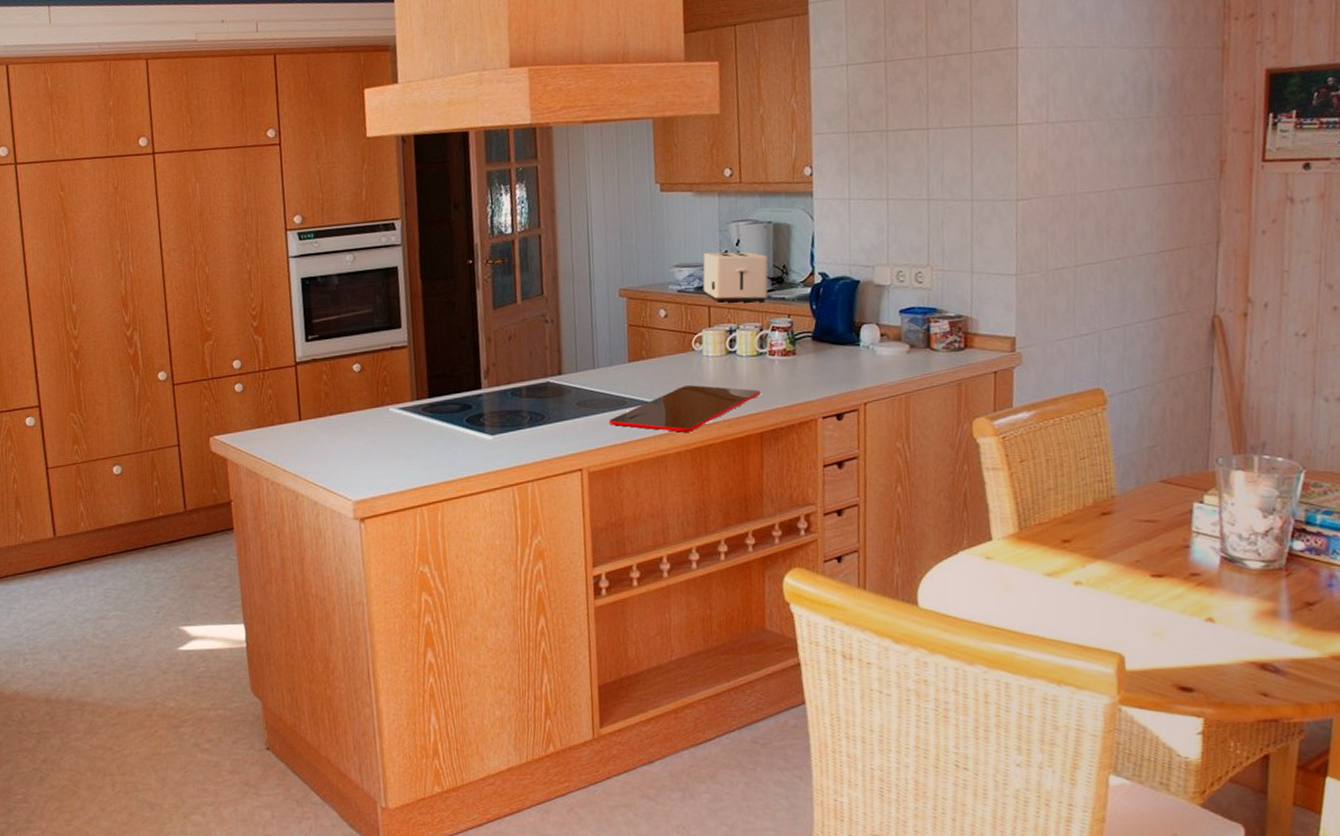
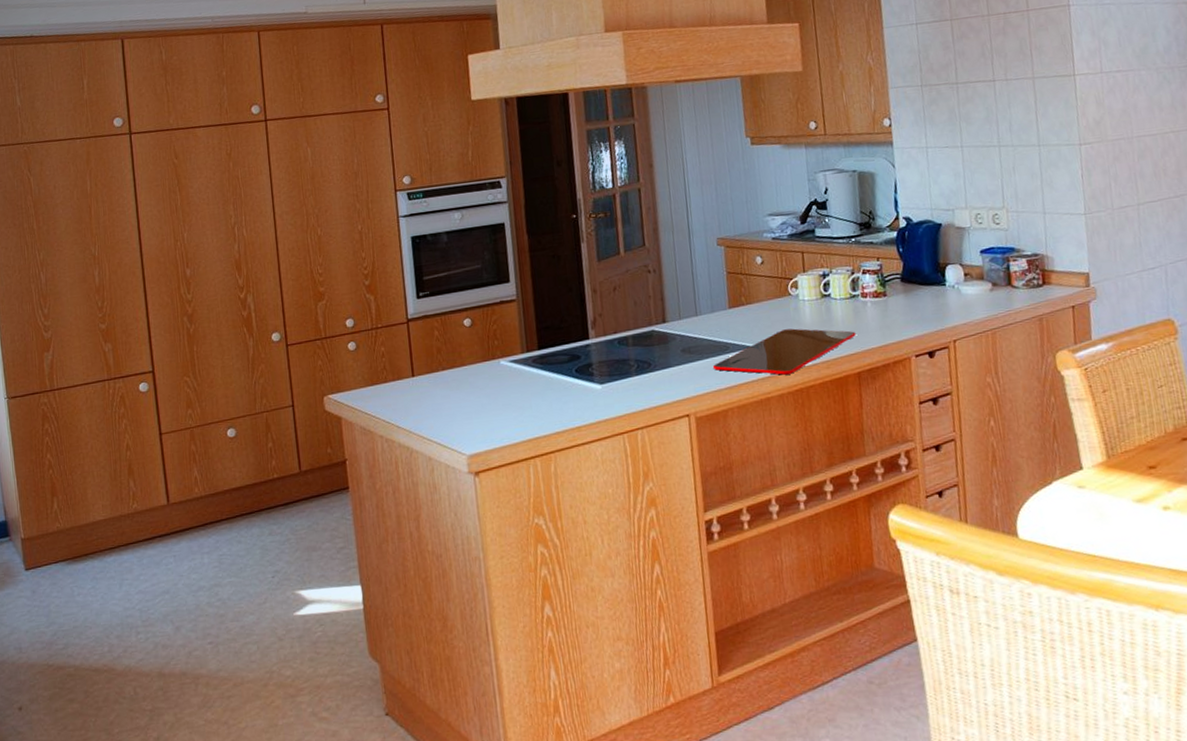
toaster: present [703,252,769,303] -> none [794,199,857,249]

